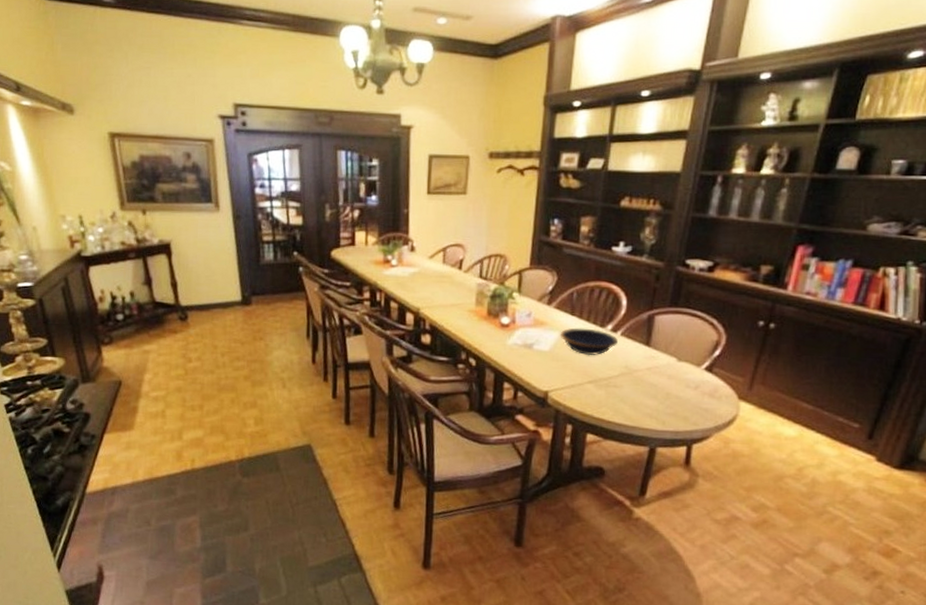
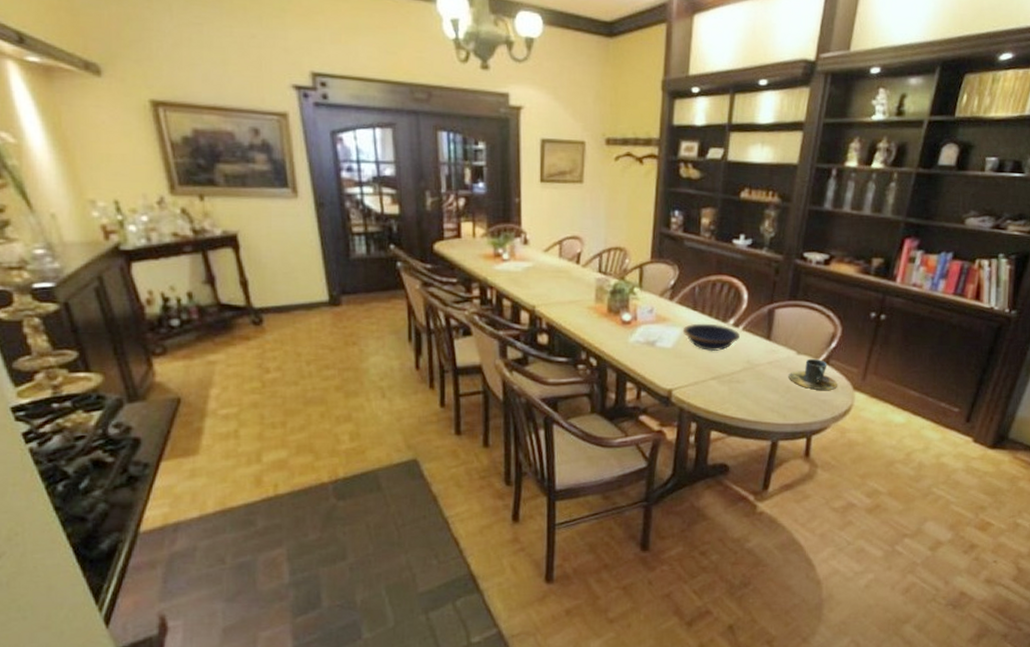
cup: none [668,365,721,399] -> present [788,358,837,390]

